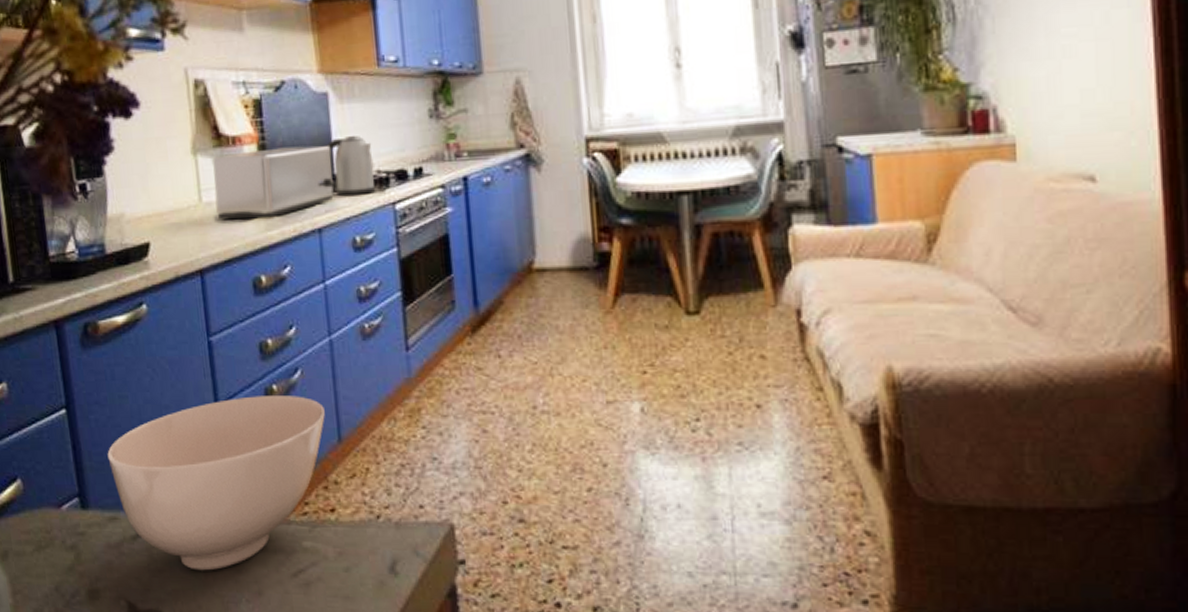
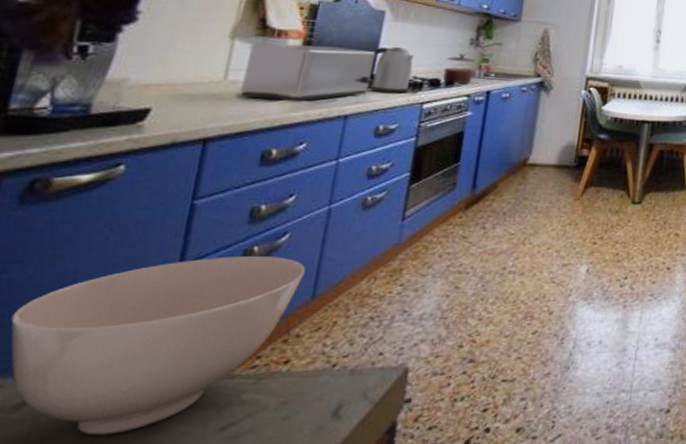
saucepan: none [406,131,443,175] -> present [442,53,477,85]

